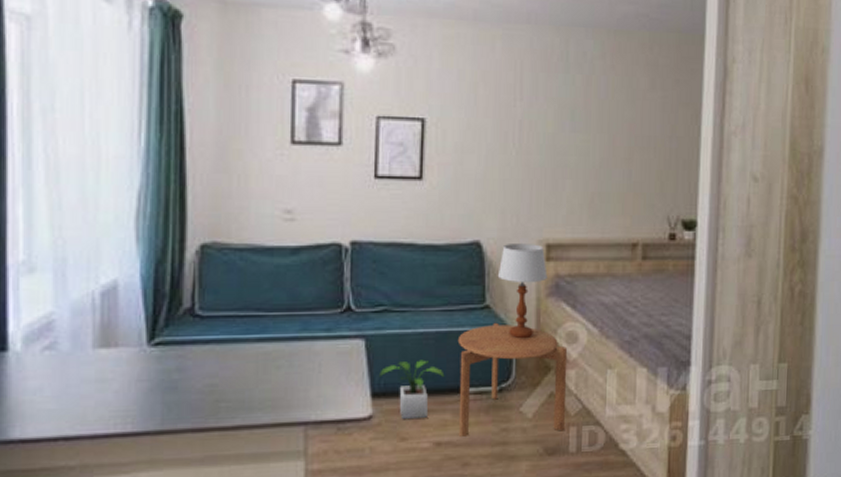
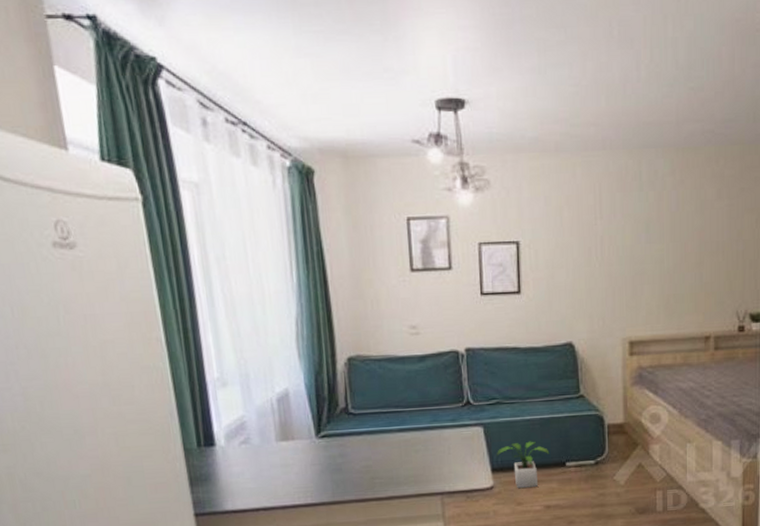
side table: present [457,322,568,437] -> none [558,408,652,501]
table lamp: present [497,242,548,339] -> none [589,341,632,421]

